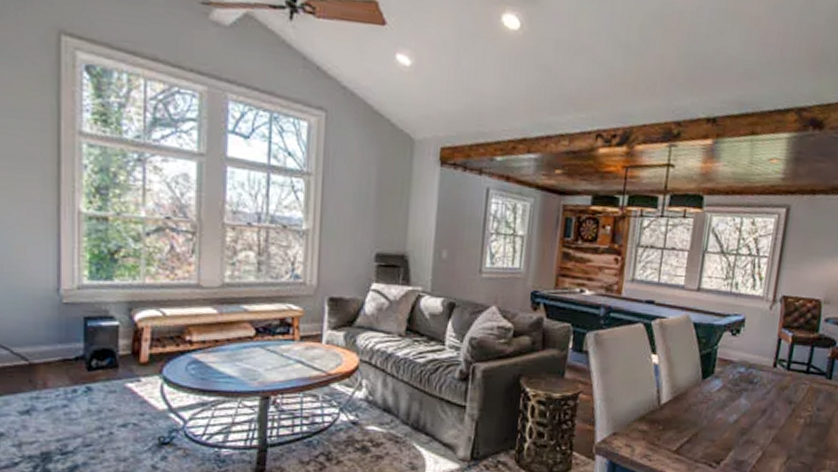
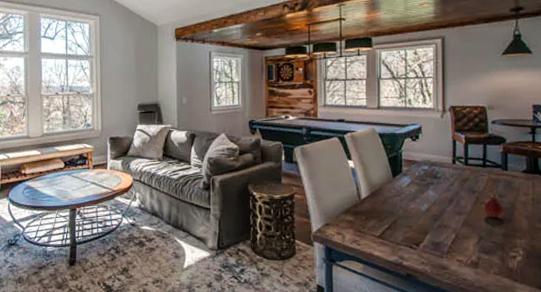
fruit: none [798,402,821,435] -> present [484,190,506,219]

